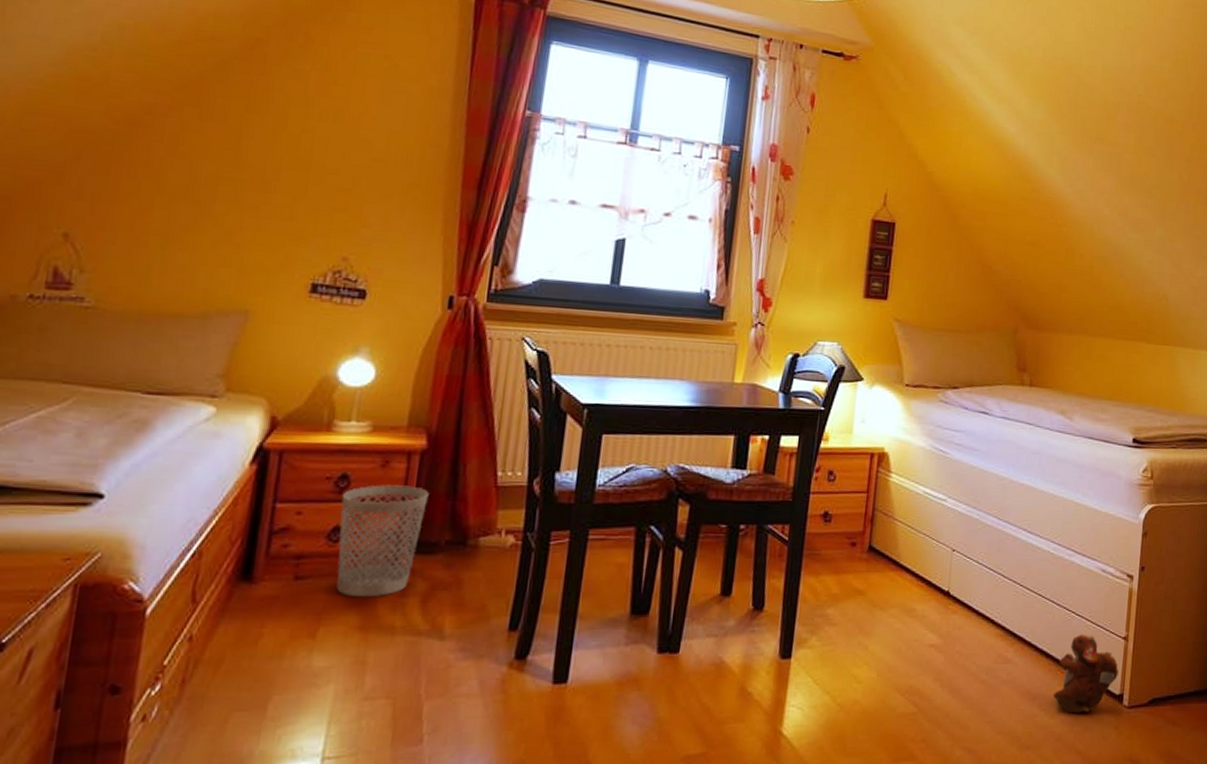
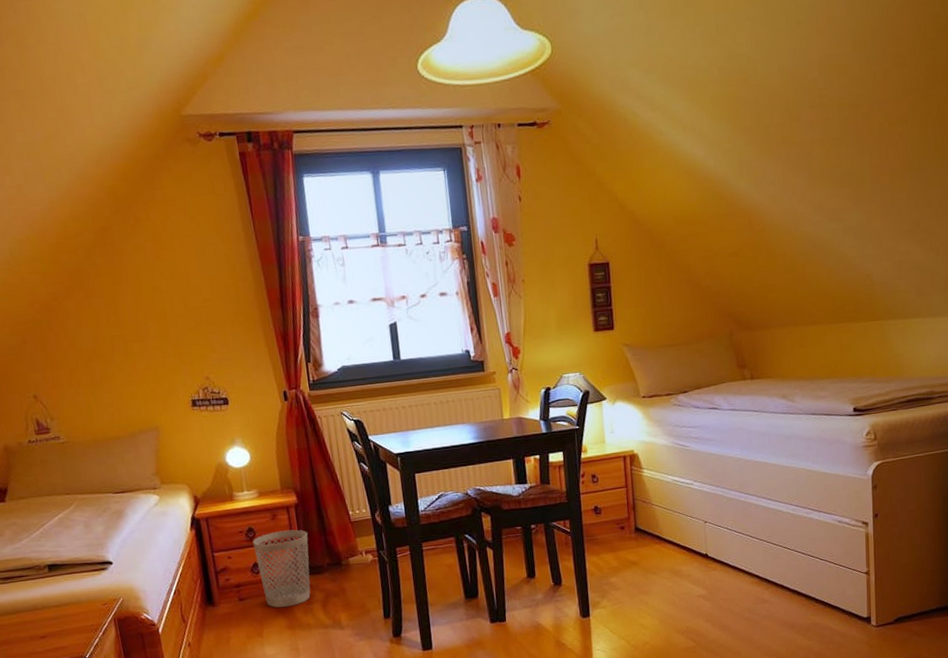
plush toy: present [1053,634,1118,714] -> none [809,573,864,636]

